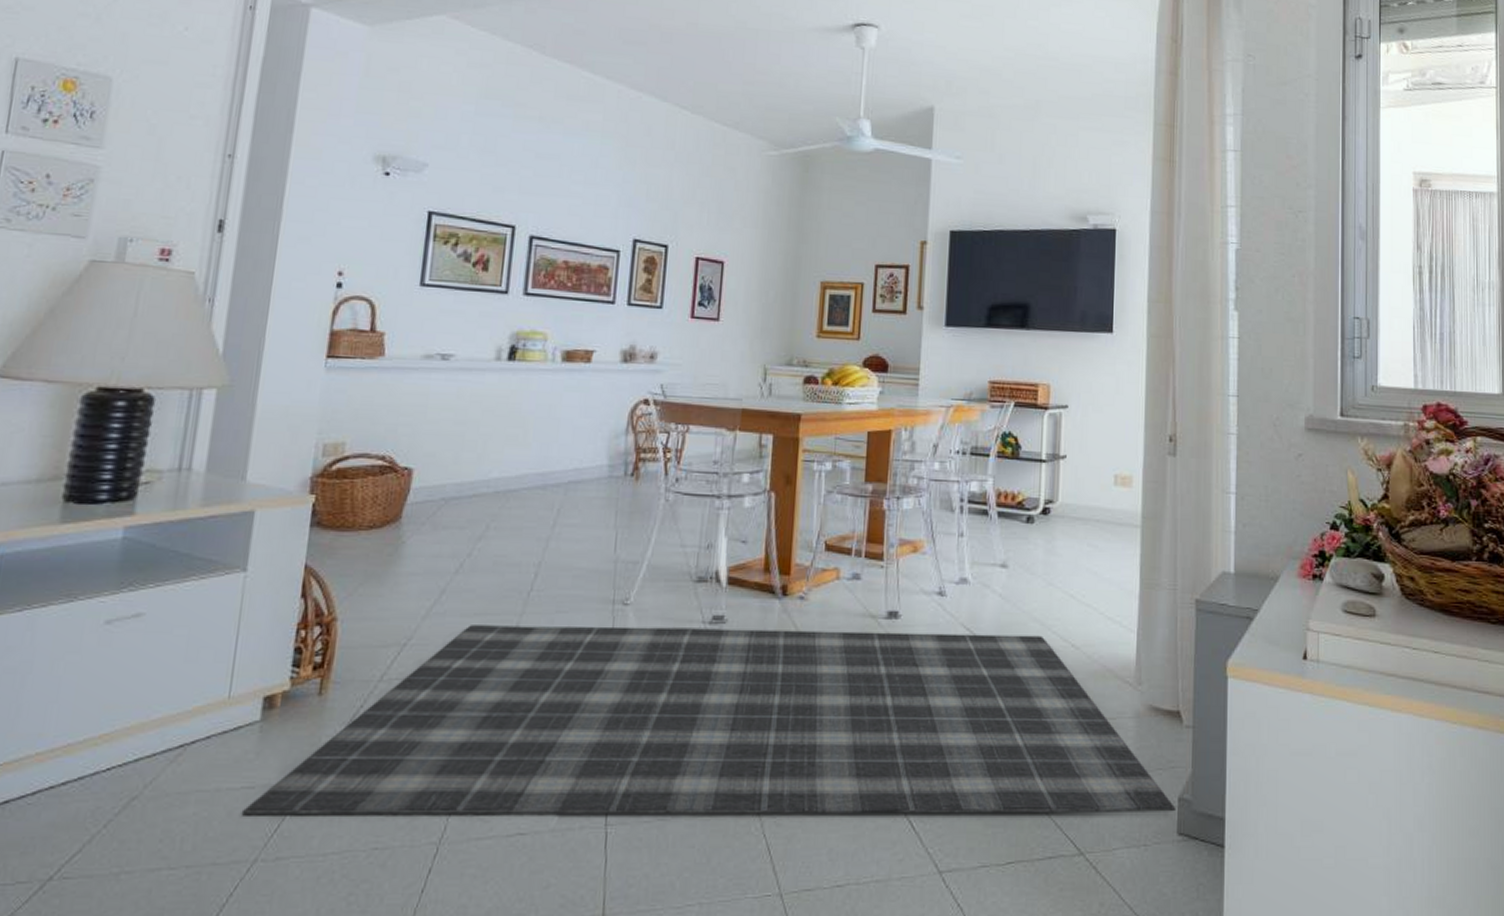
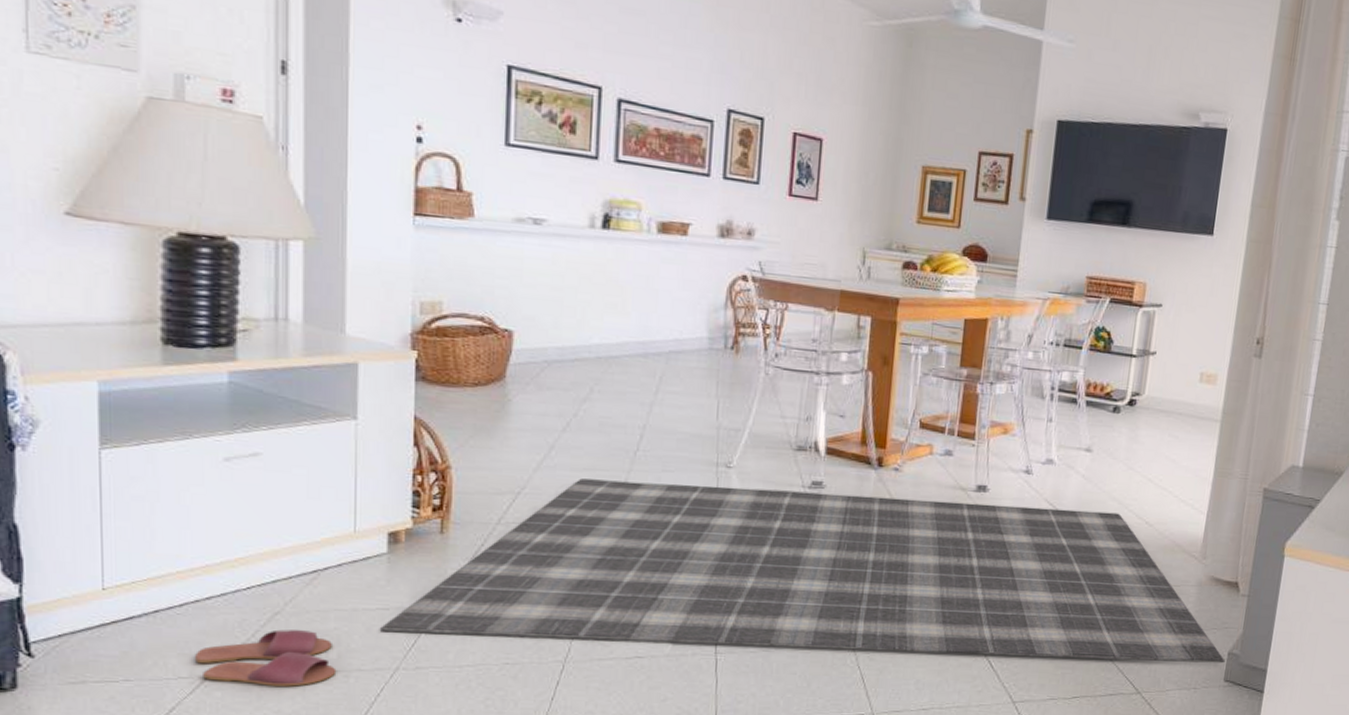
slippers: none [38,818,189,888] -> present [195,629,337,687]

